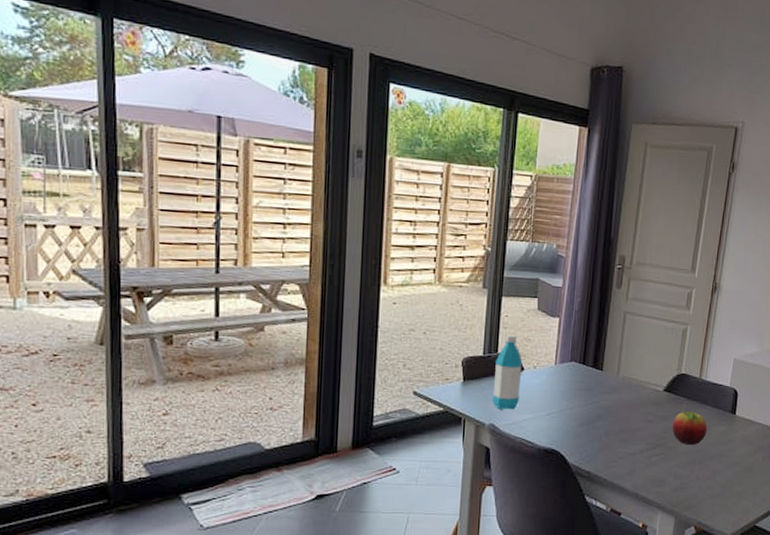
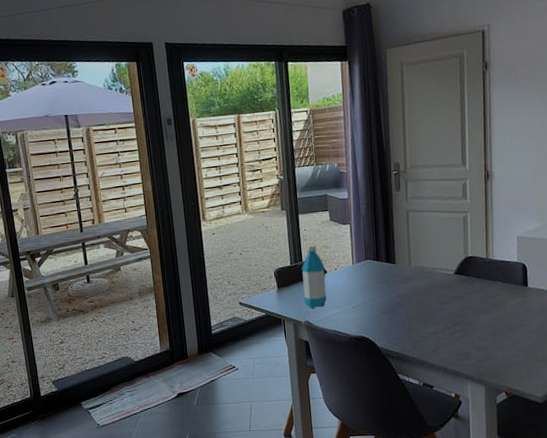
fruit: present [672,411,708,446] -> none [468,288,503,320]

